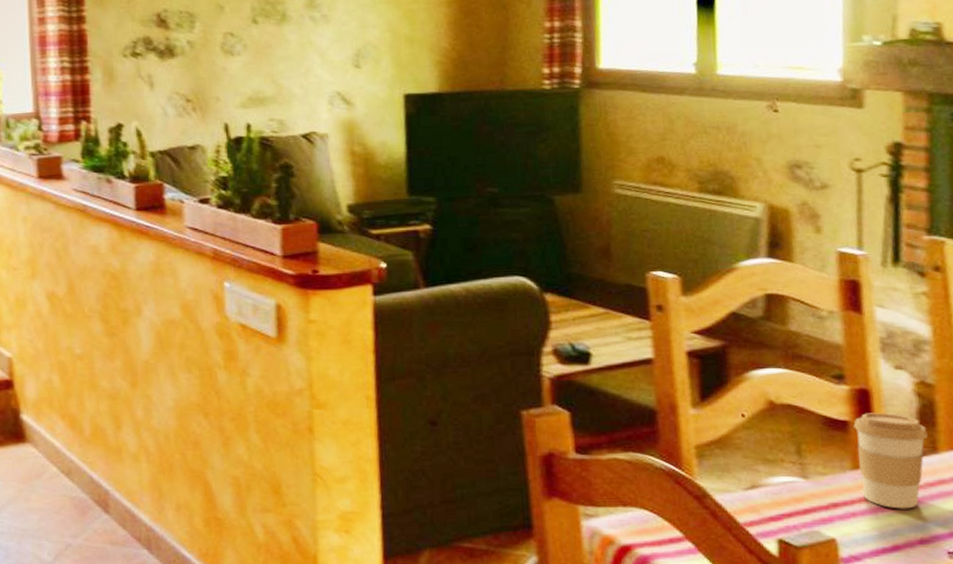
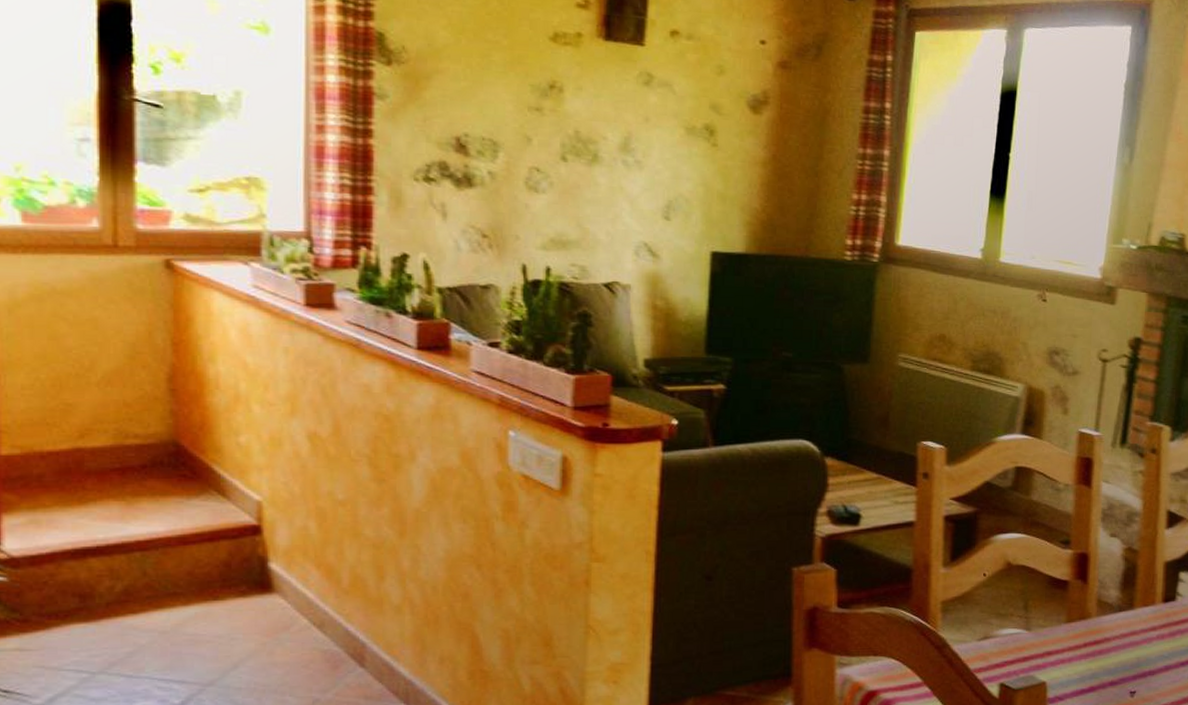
coffee cup: present [853,412,928,509] -> none [1072,574,1128,656]

